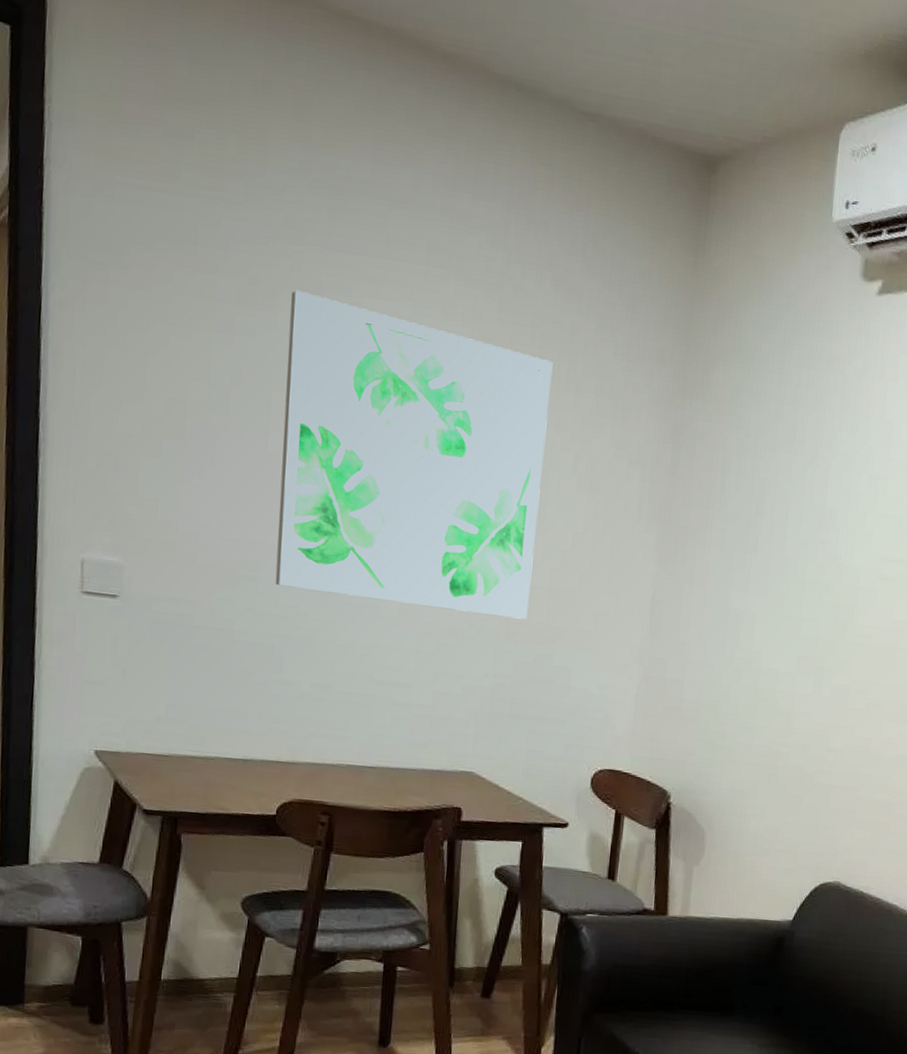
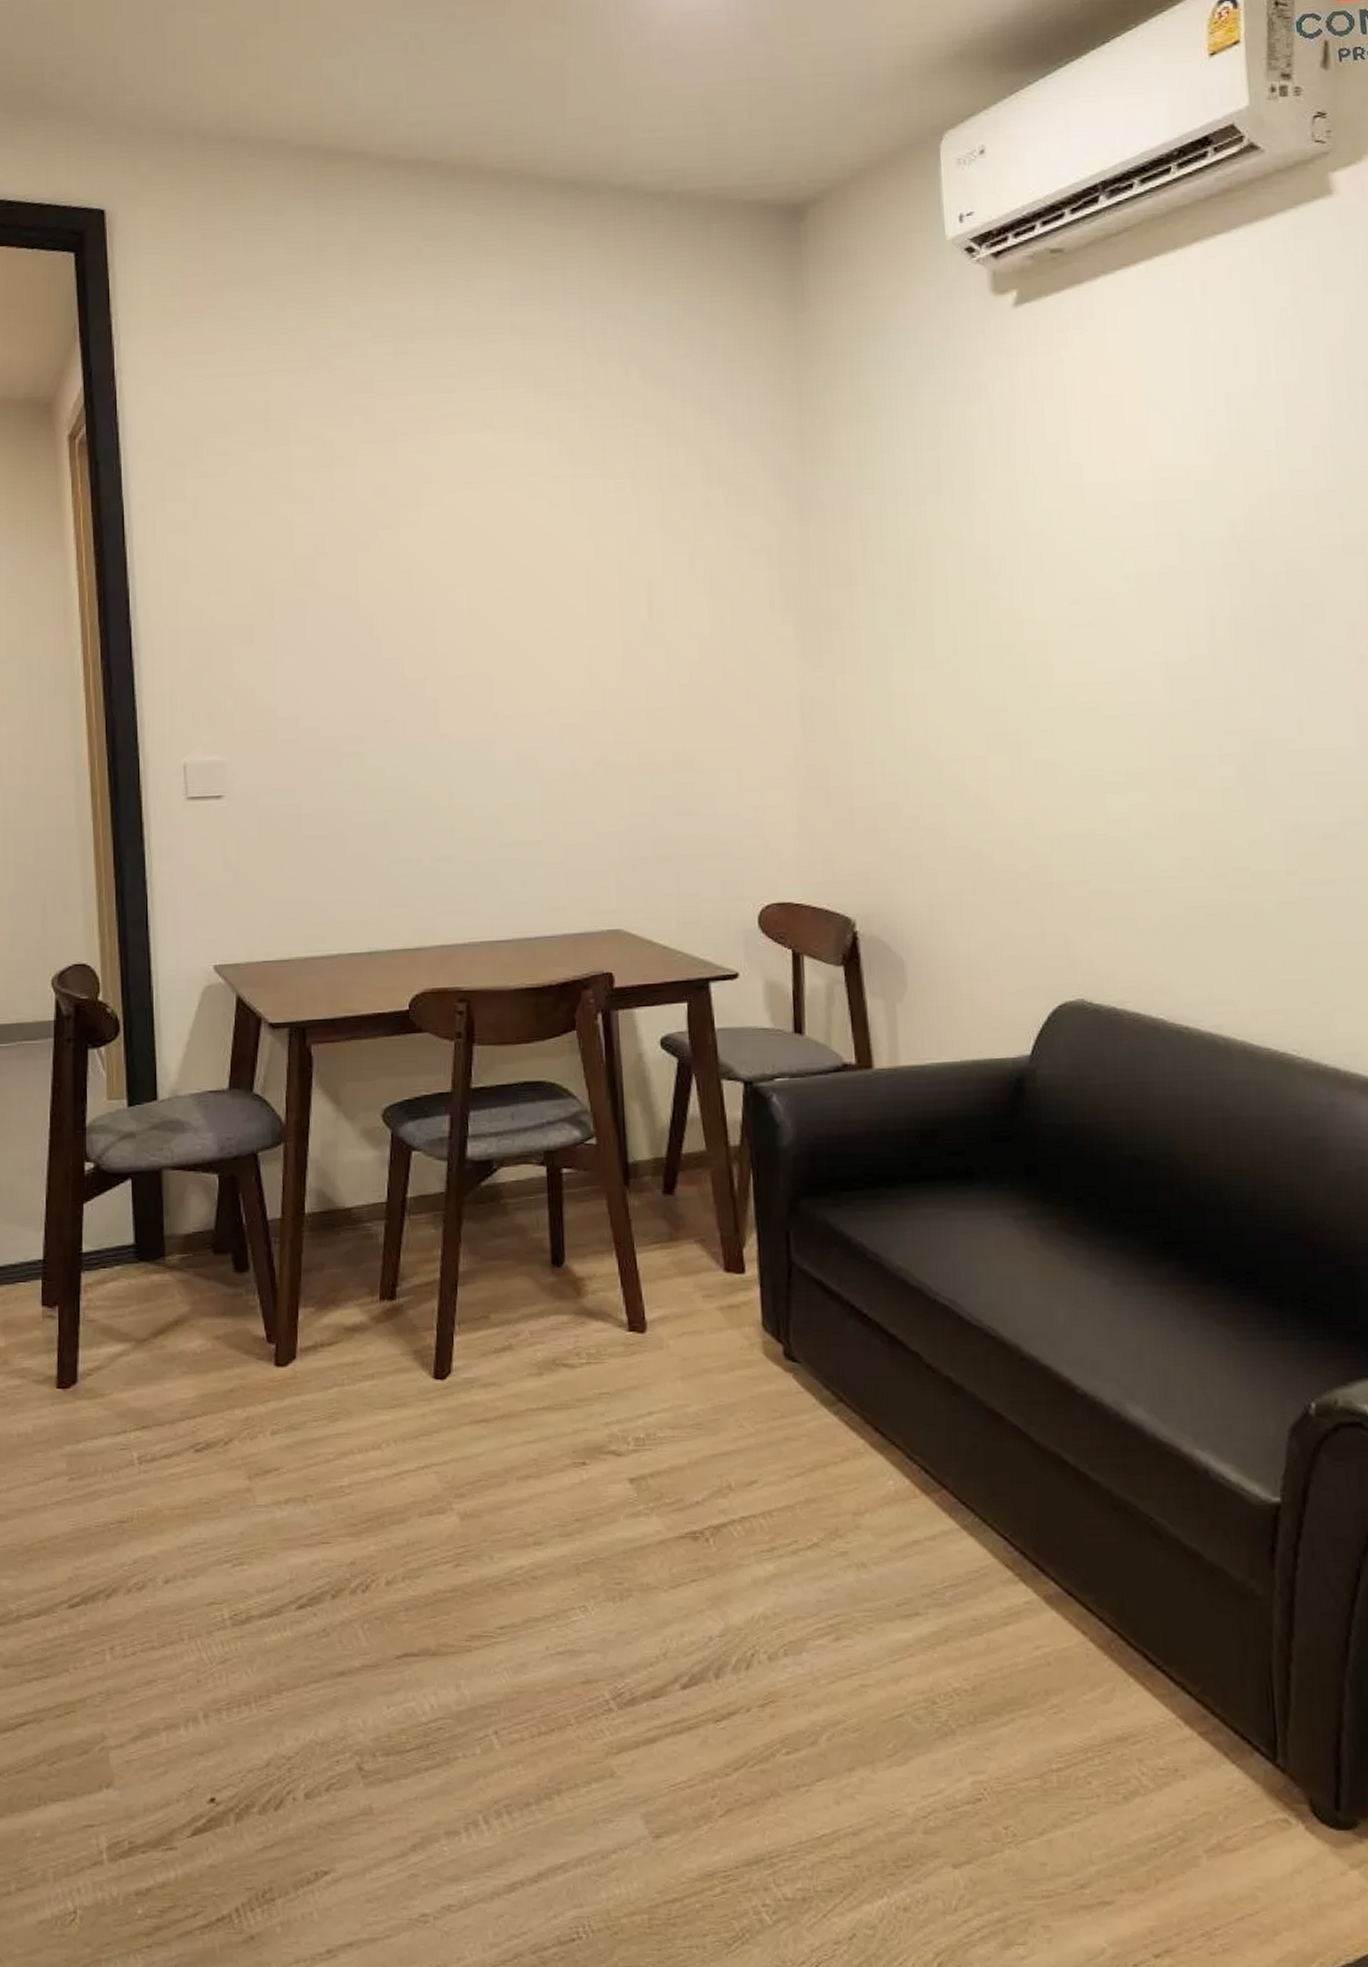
wall art: present [275,290,553,620] -> none [367,443,659,757]

